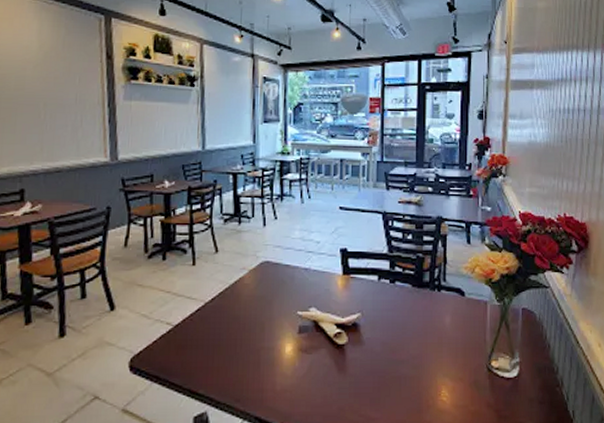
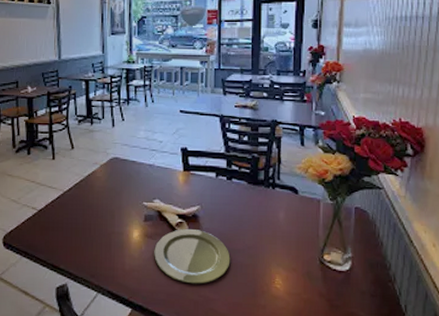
plate: none [309,339,394,402] -> present [154,228,231,284]

